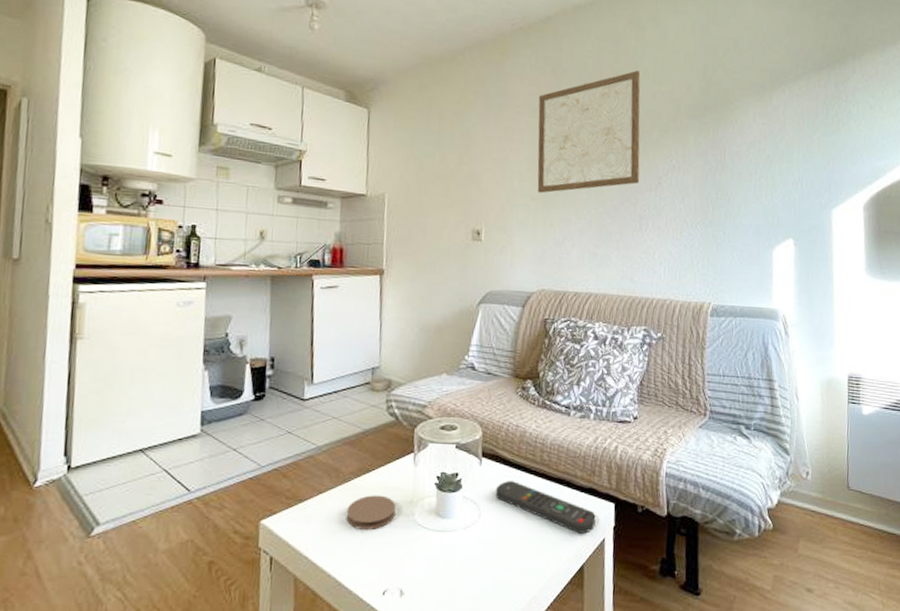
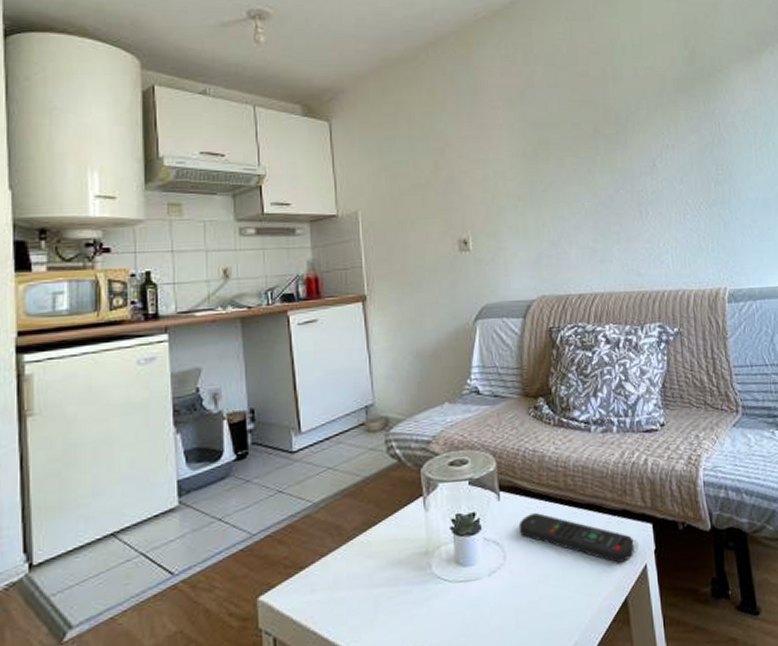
coaster: present [346,495,396,530] -> none [354,549,410,592]
wall art: present [537,70,641,193] -> none [513,48,633,191]

